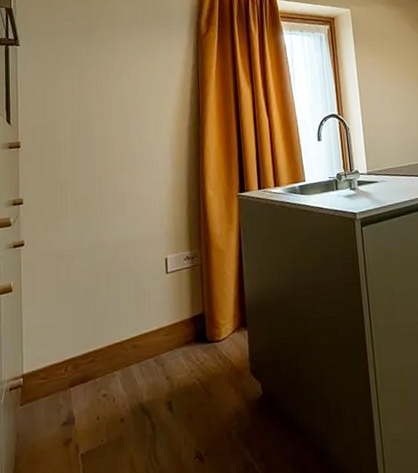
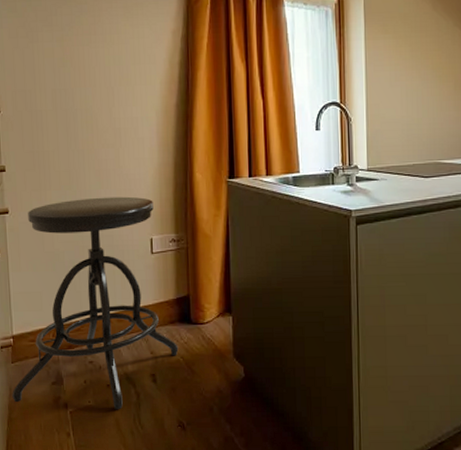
stool: none [19,218,195,451] -> present [12,196,179,410]

